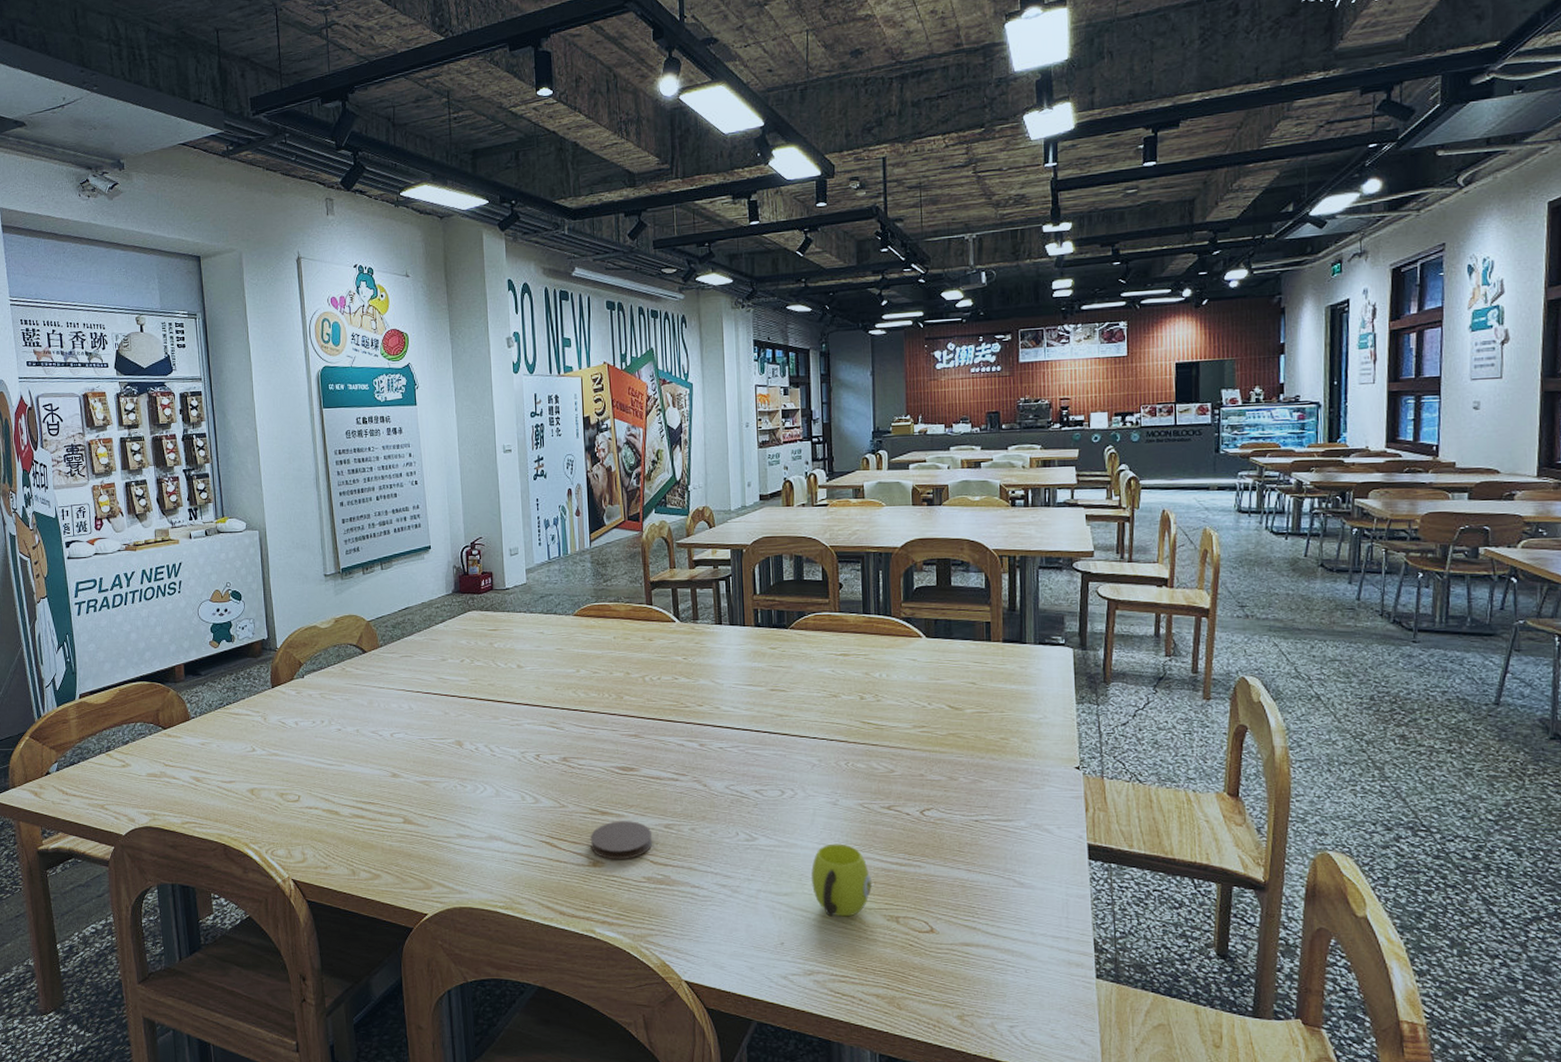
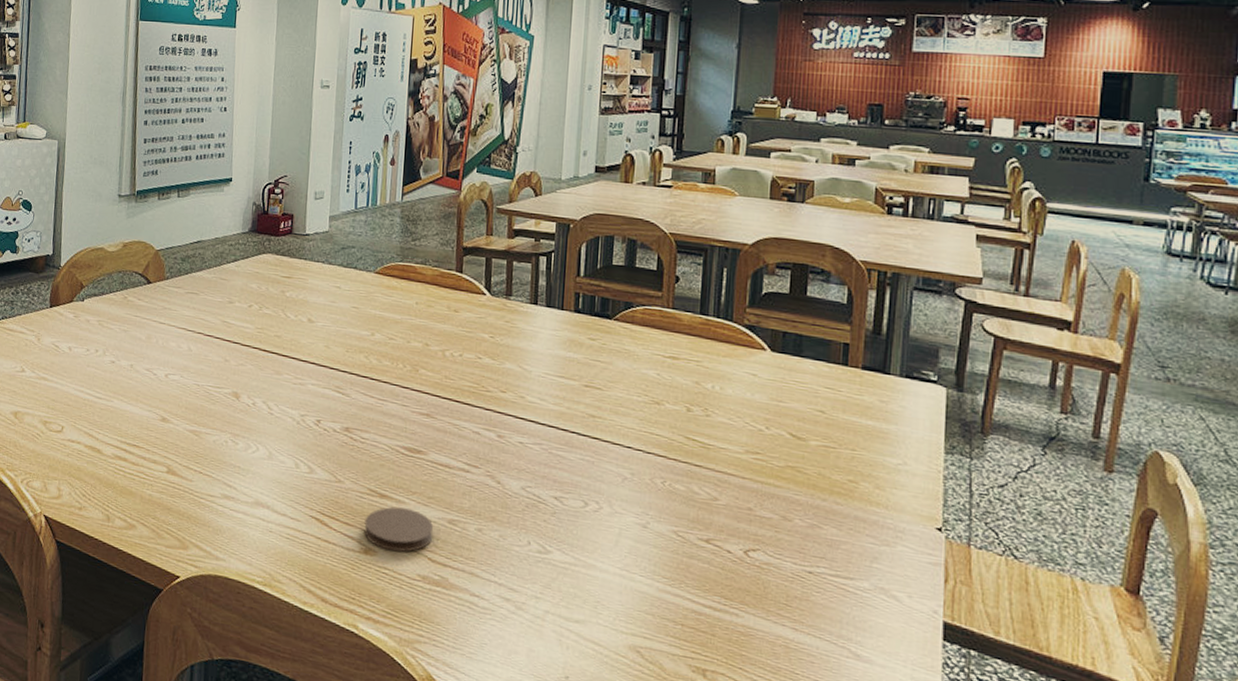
cup: present [811,843,873,917] -> none [608,571,680,660]

